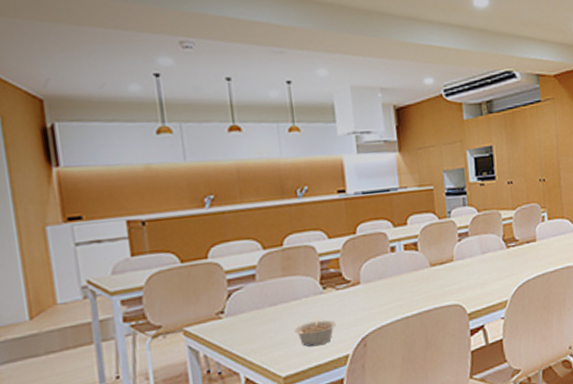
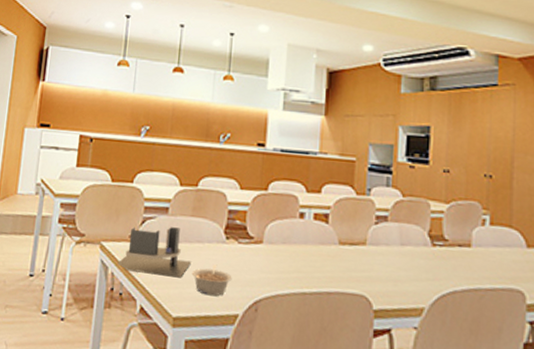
utensil holder: none [207,291,291,349] -> present [116,226,191,278]

